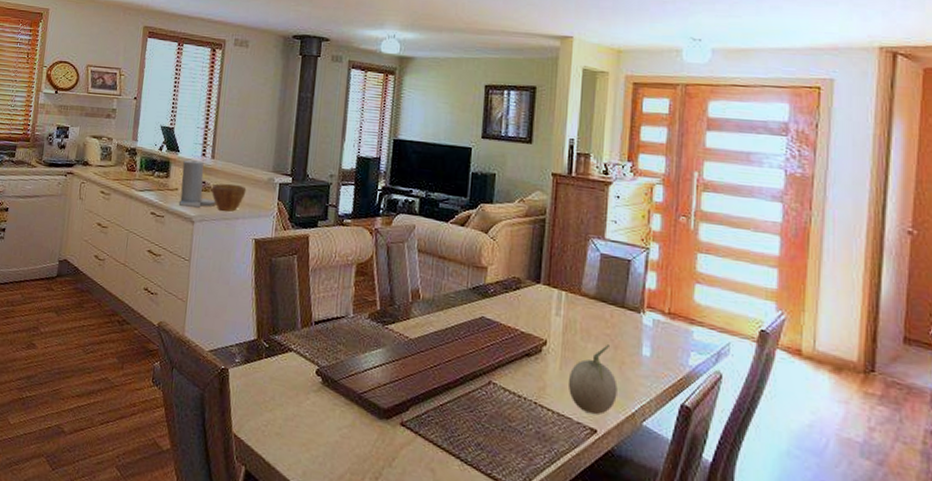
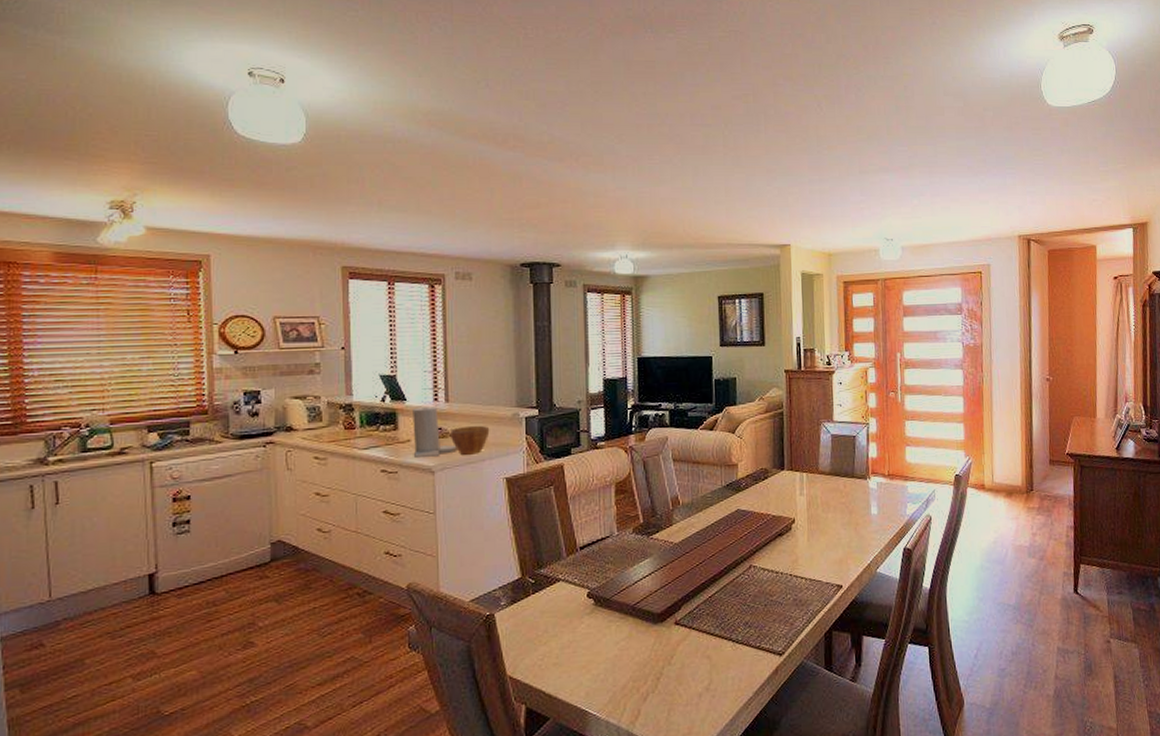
fruit: present [569,345,618,415] -> none [816,512,855,573]

